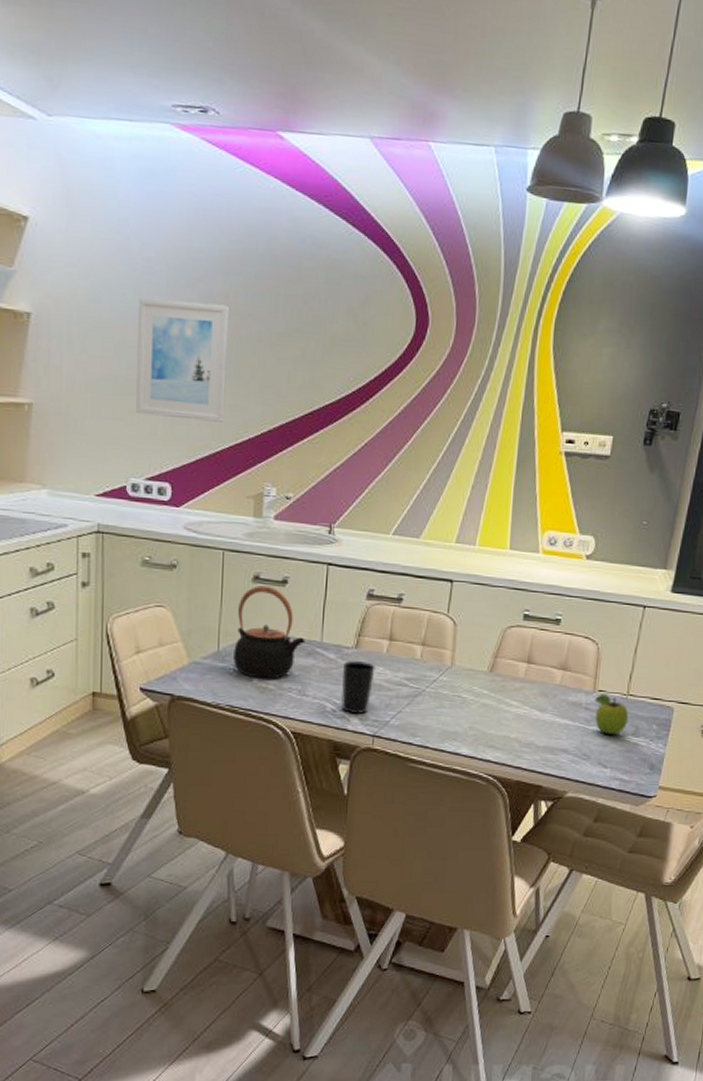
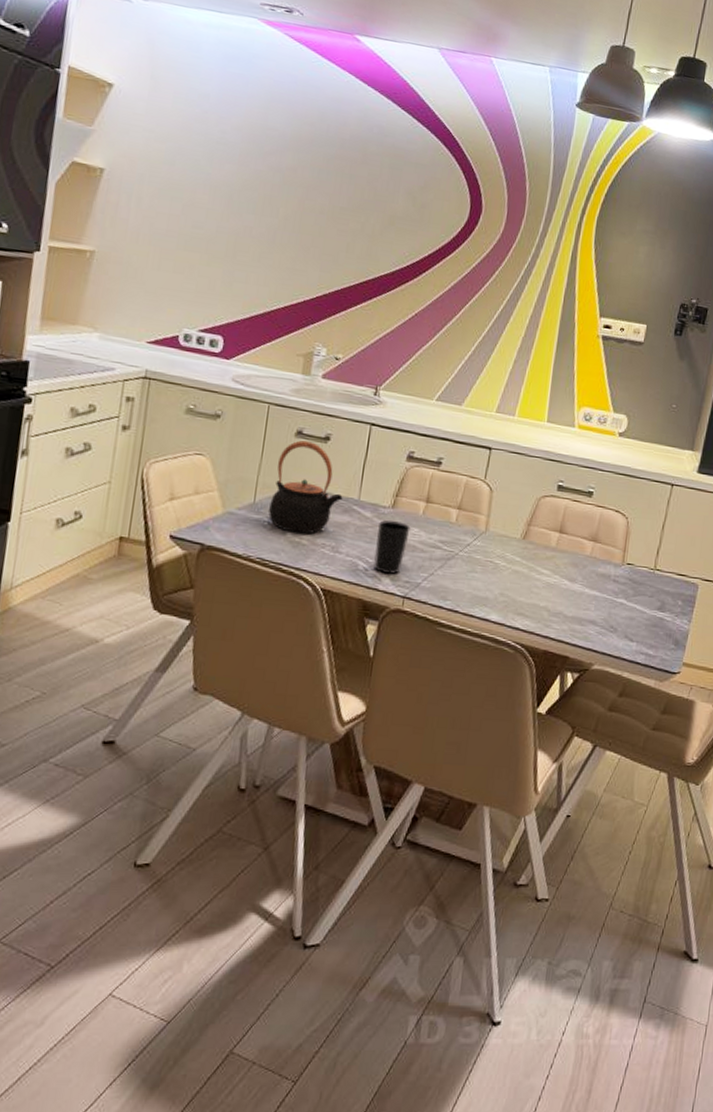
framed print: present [136,297,230,422] -> none [197,164,297,283]
fruit: present [595,693,629,736] -> none [622,567,656,609]

